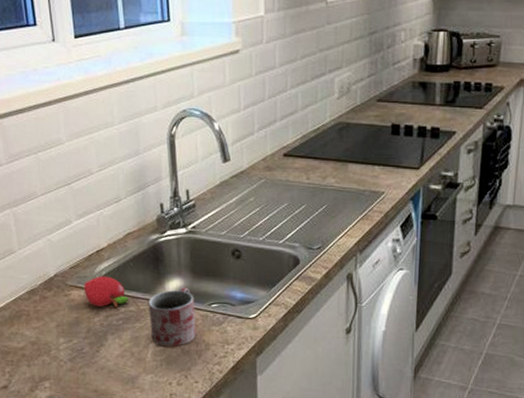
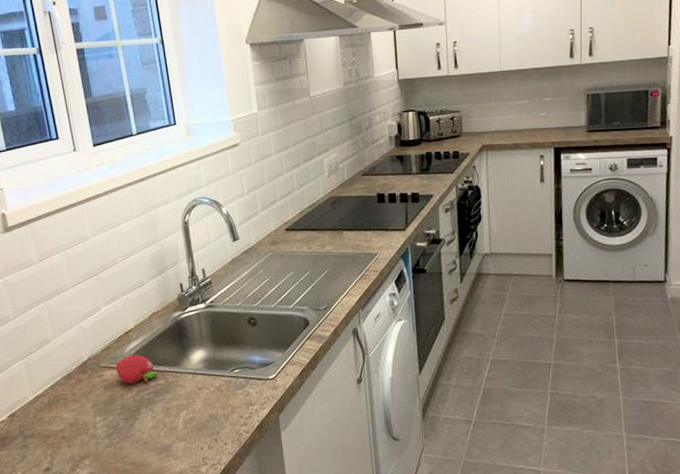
mug: present [148,287,196,347] -> none [175,357,222,414]

